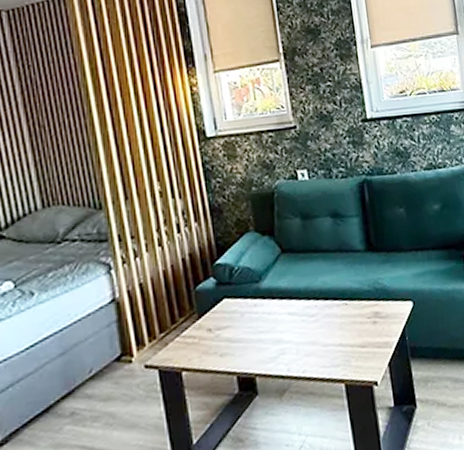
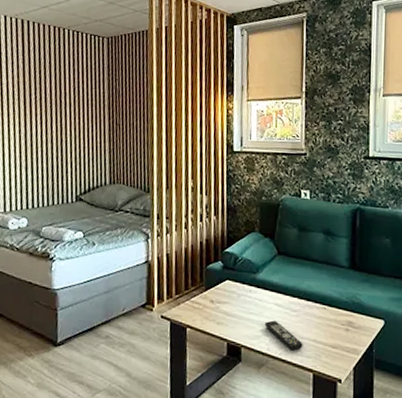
remote control: none [279,333,328,364] -> present [264,320,303,351]

